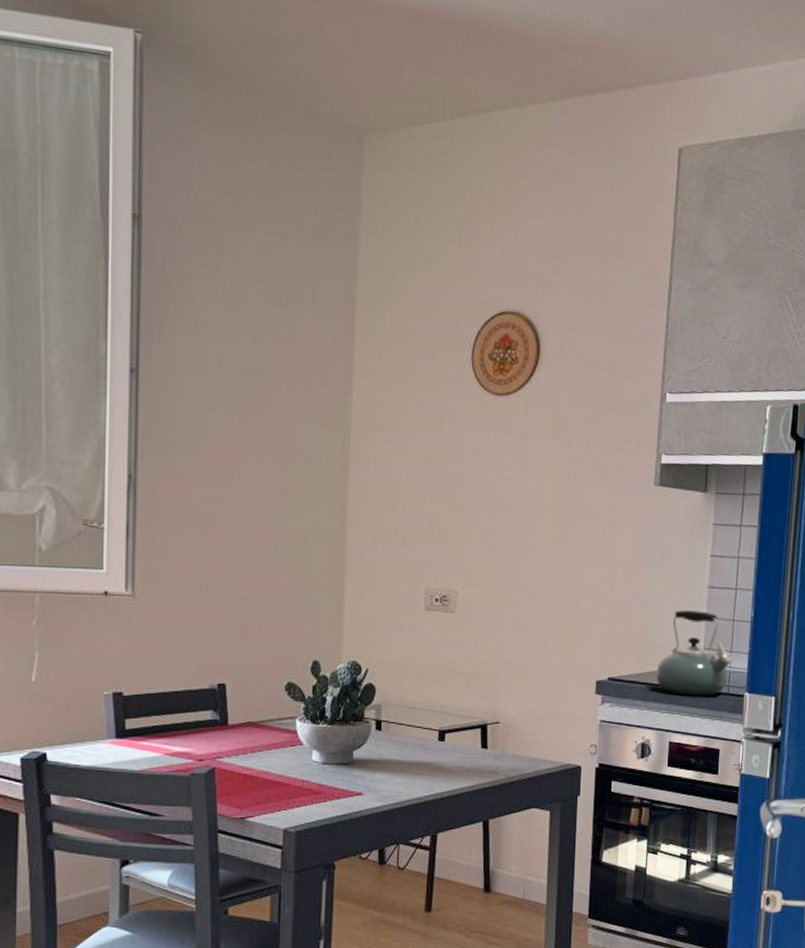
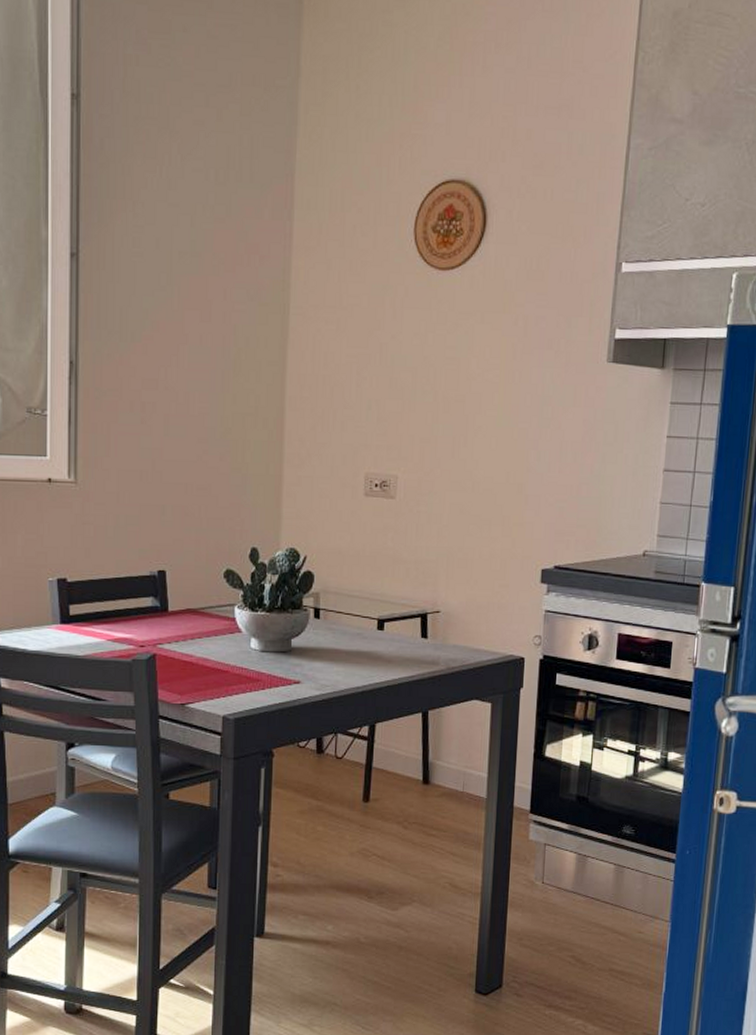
kettle: present [656,610,734,696] -> none [605,495,690,586]

